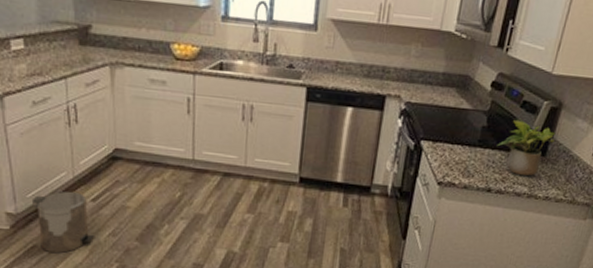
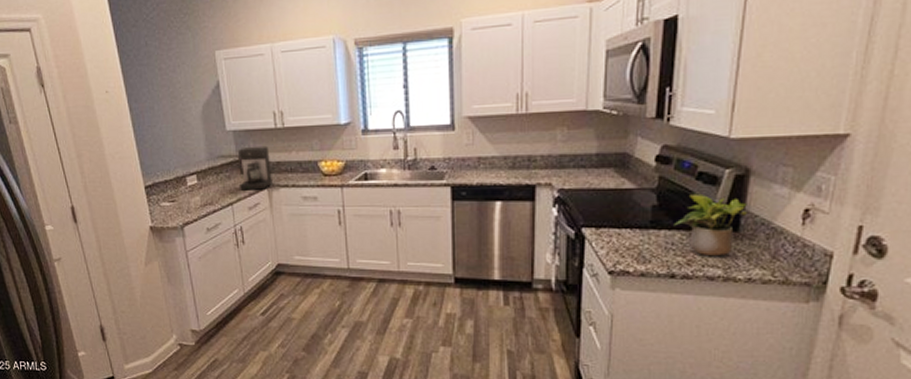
trash can: present [31,191,95,254] -> none [211,307,267,366]
coffee maker: none [77,14,116,66] -> present [238,145,272,190]

